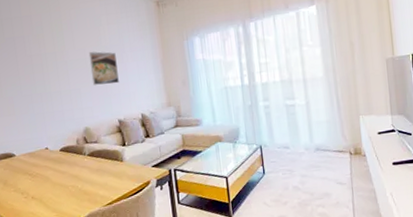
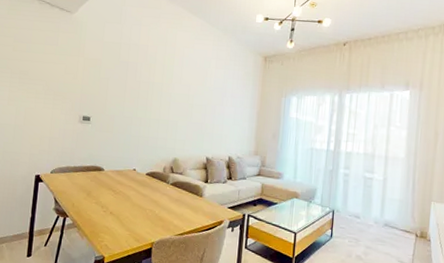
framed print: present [88,51,119,85] -> none [190,90,217,124]

